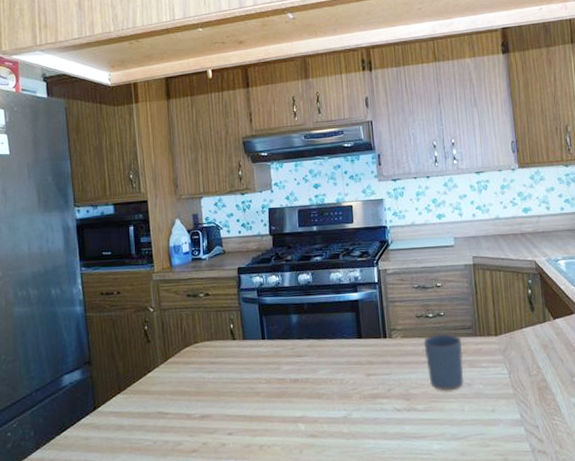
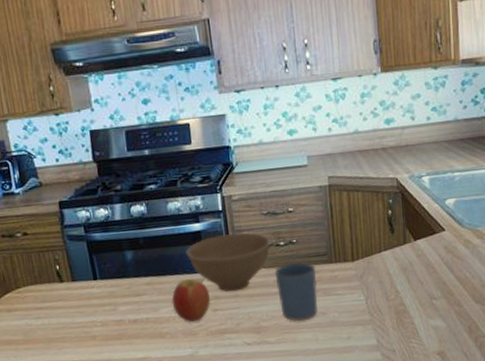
fruit: none [329,344,365,385] -> present [171,279,210,322]
bowl: none [344,303,421,359] -> present [186,232,271,293]

